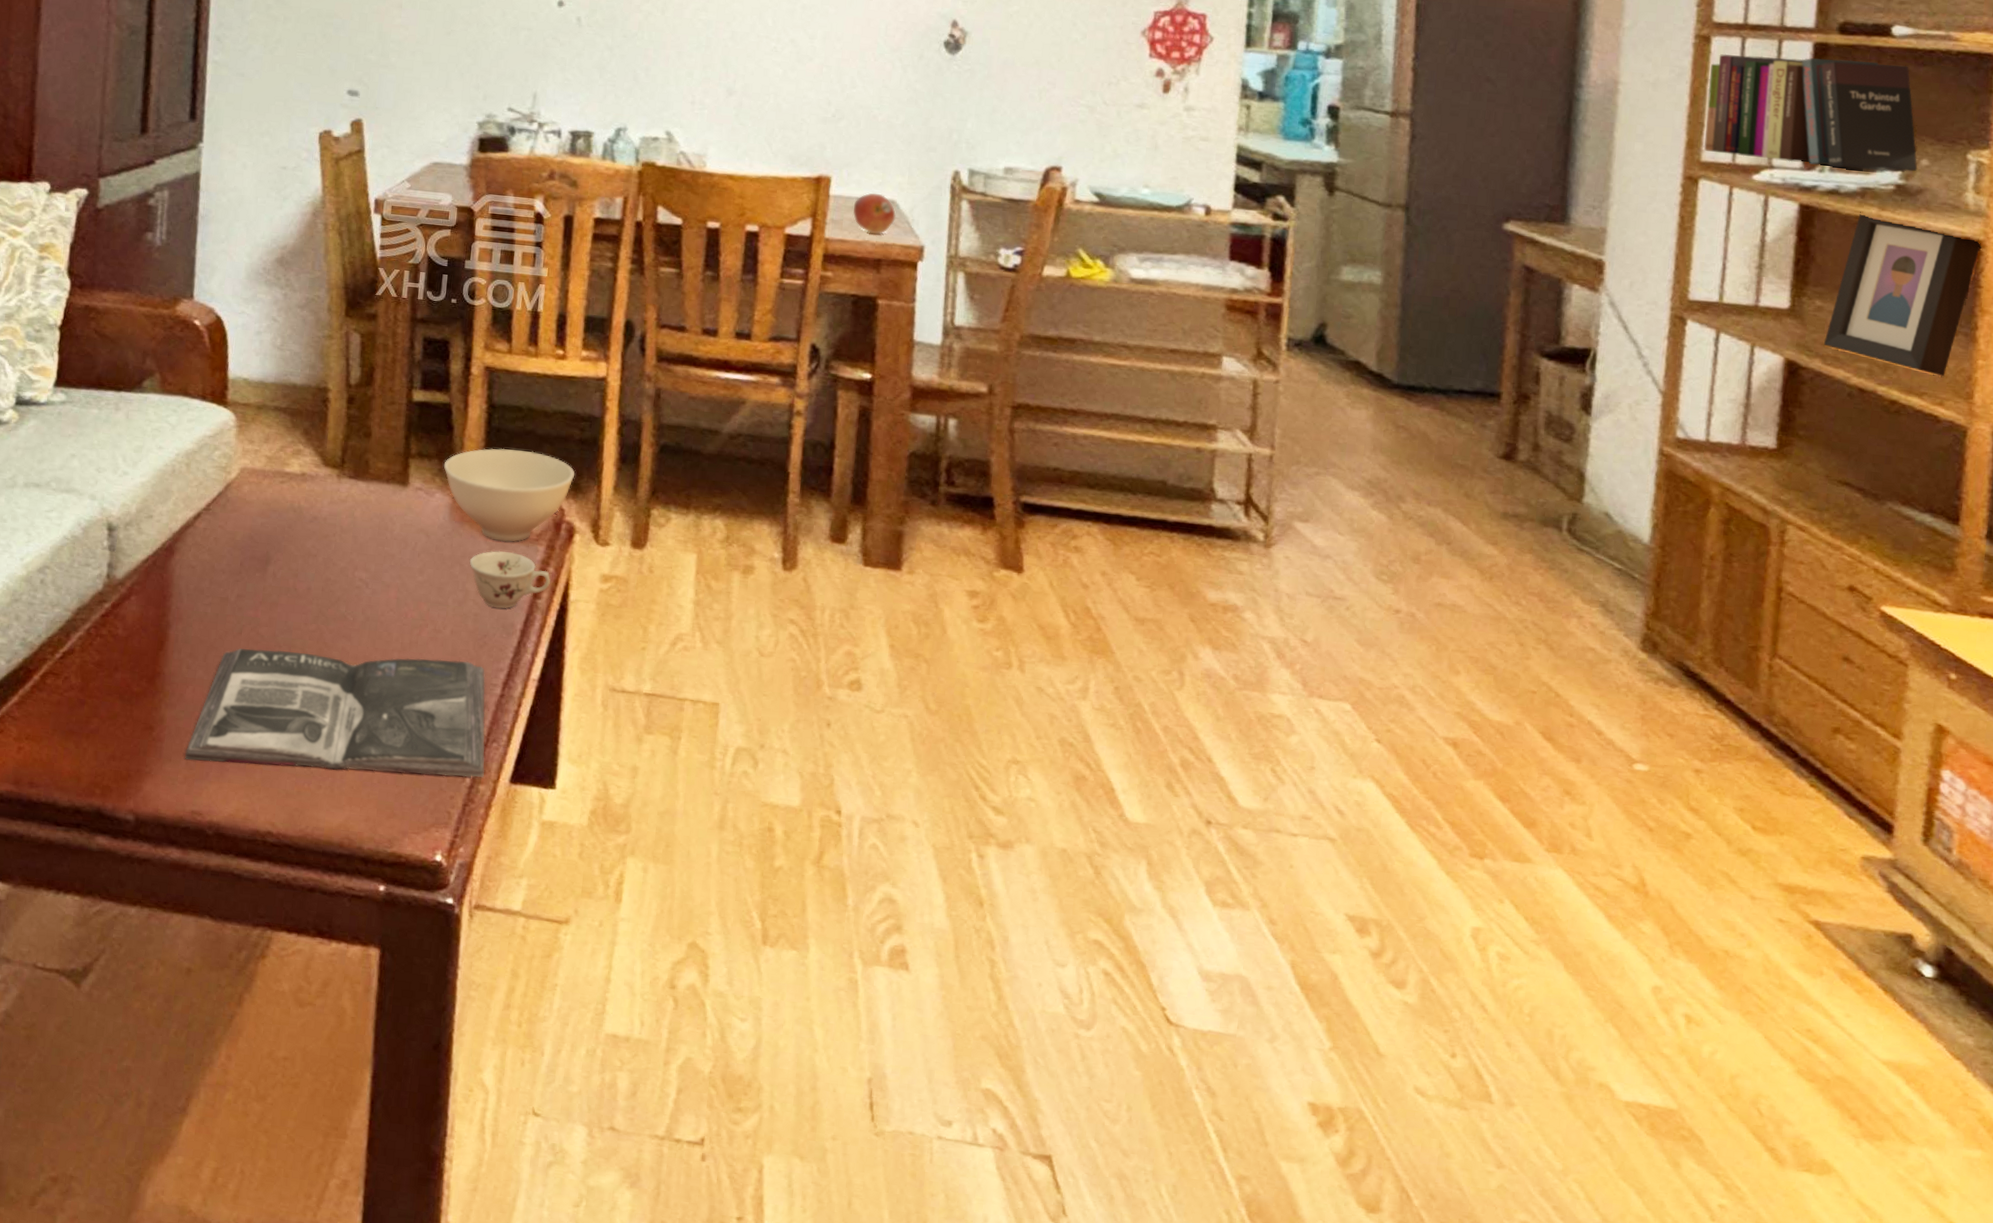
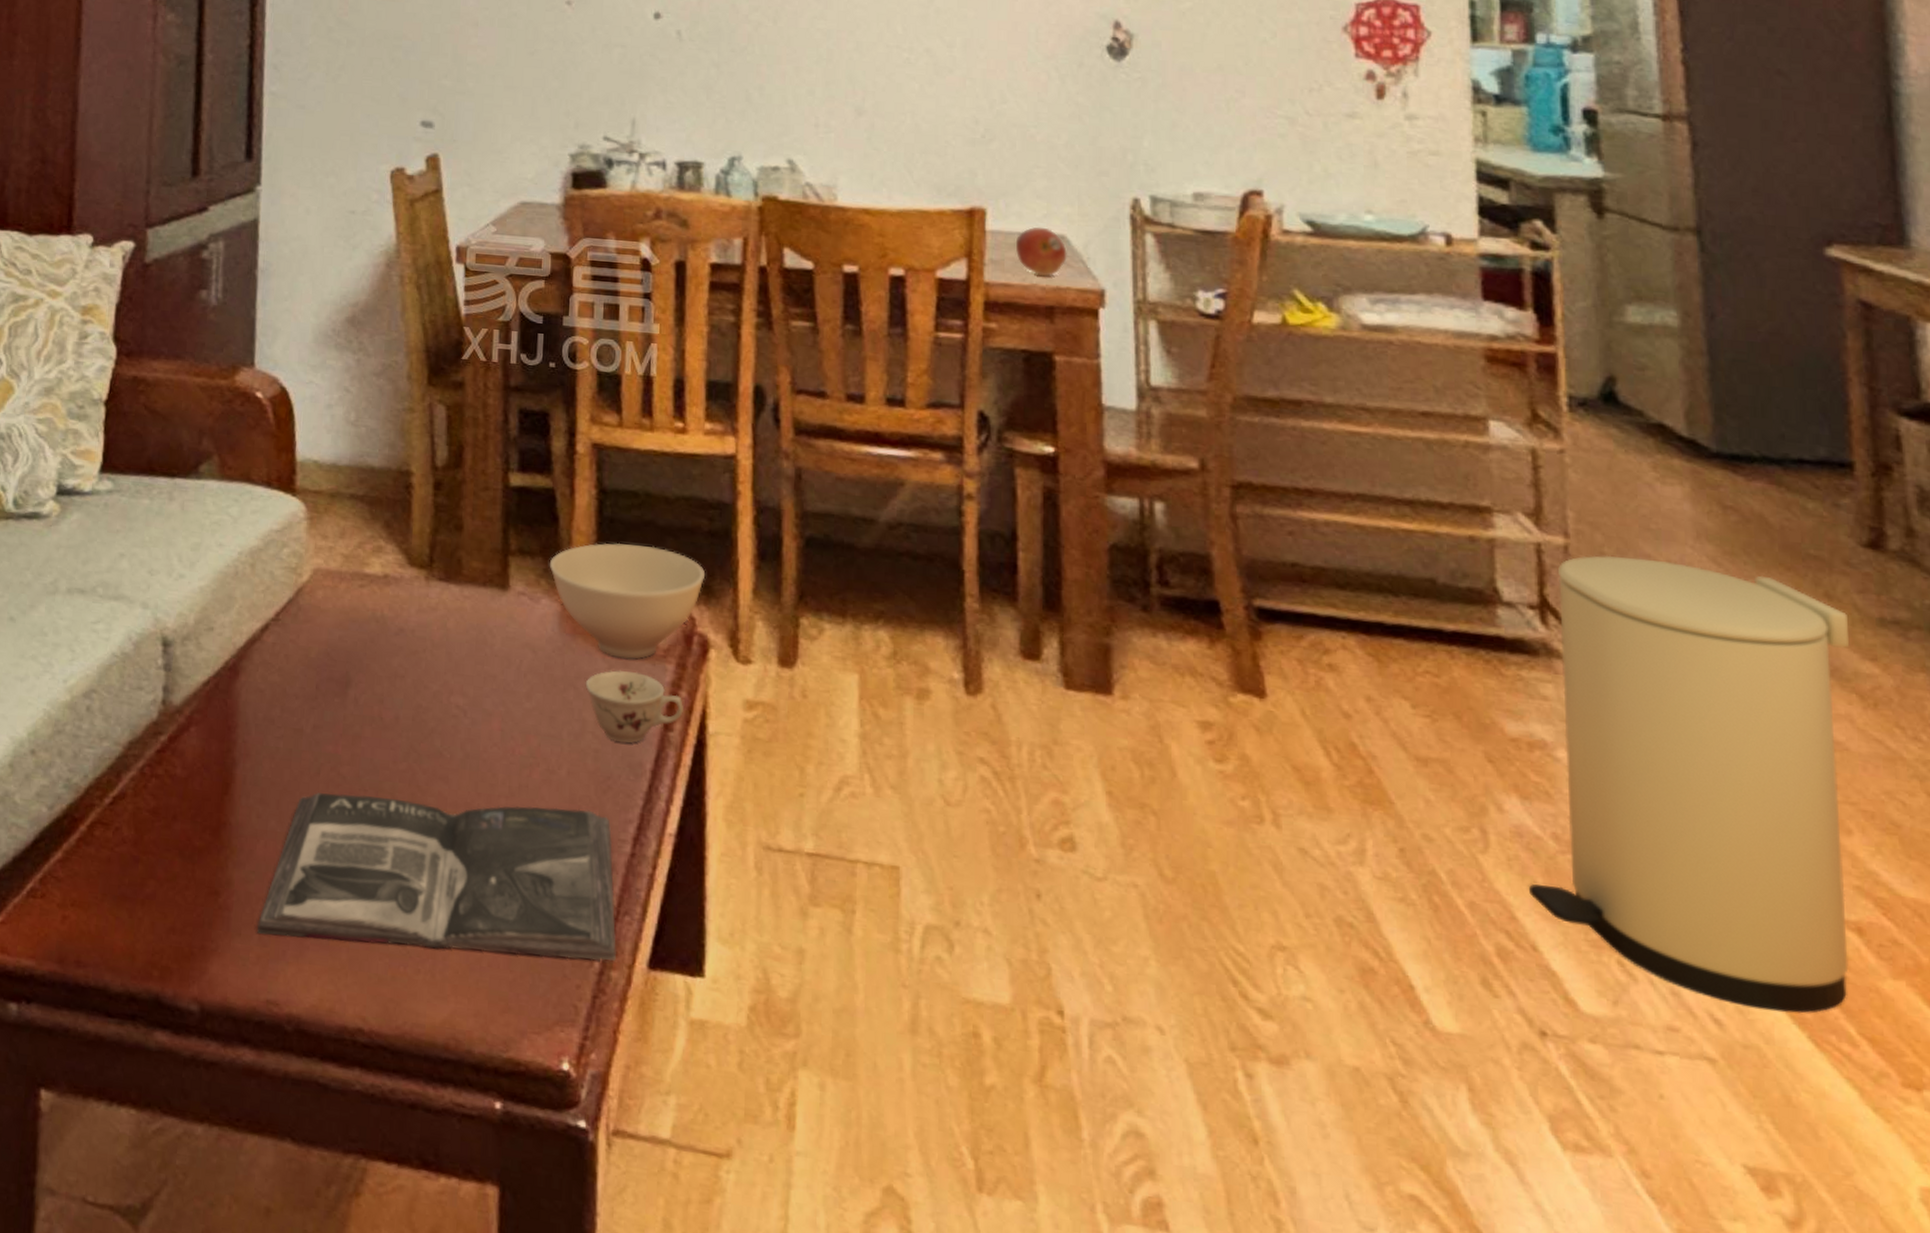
pedal bin: none [1211,463,1480,804] -> present [1529,555,1850,1012]

